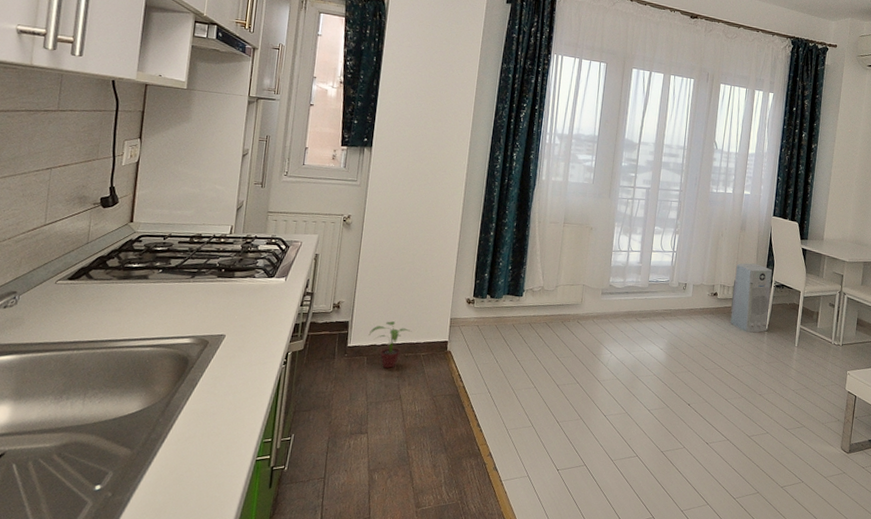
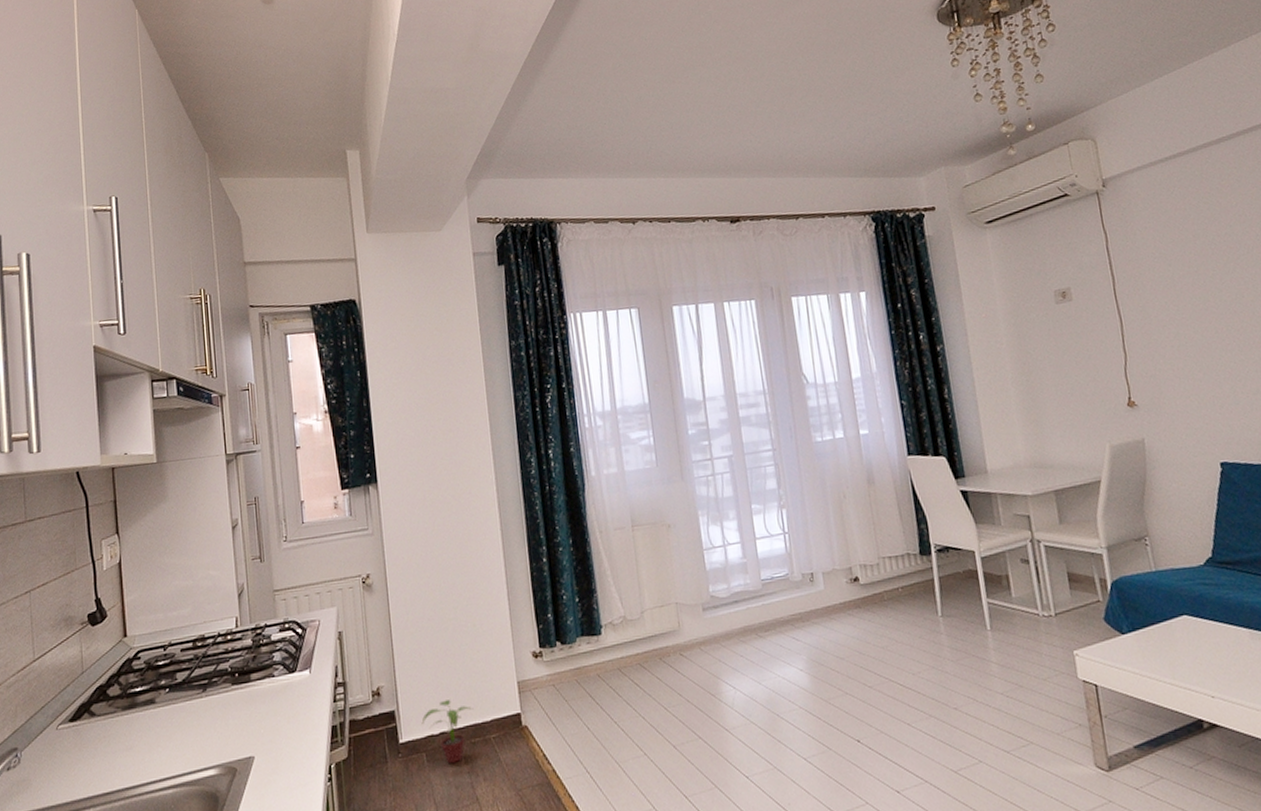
air purifier: present [730,263,773,333] -> none [874,525,943,624]

